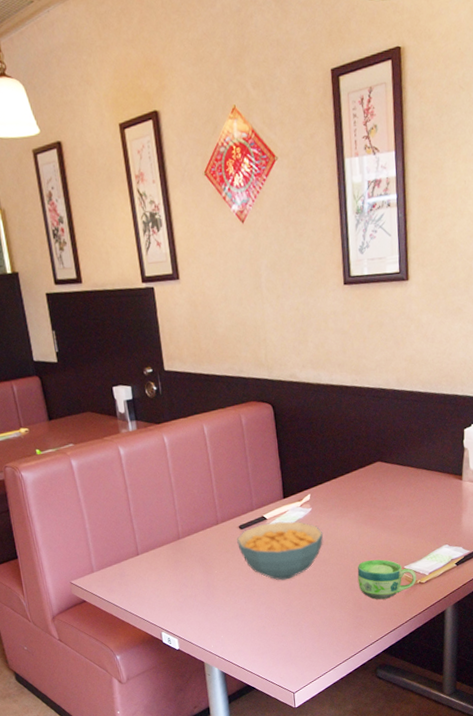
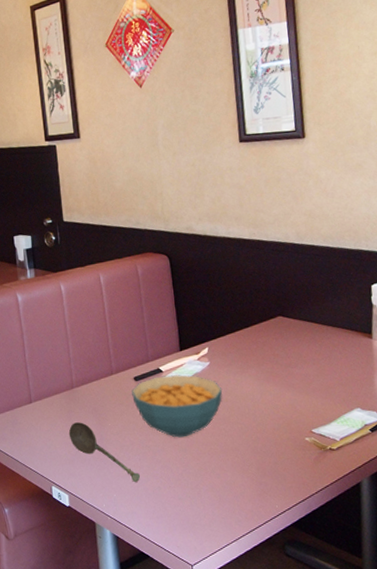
soupspoon: none [176,571,246,623] -> present [68,422,140,482]
cup: present [357,559,417,600] -> none [260,420,327,466]

